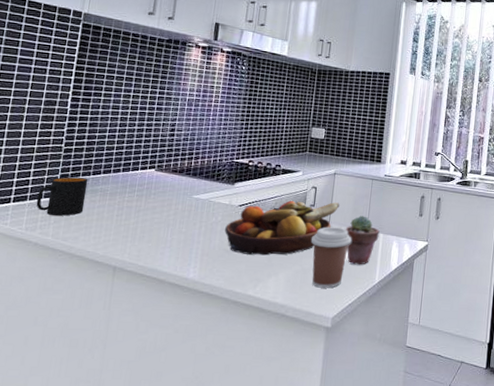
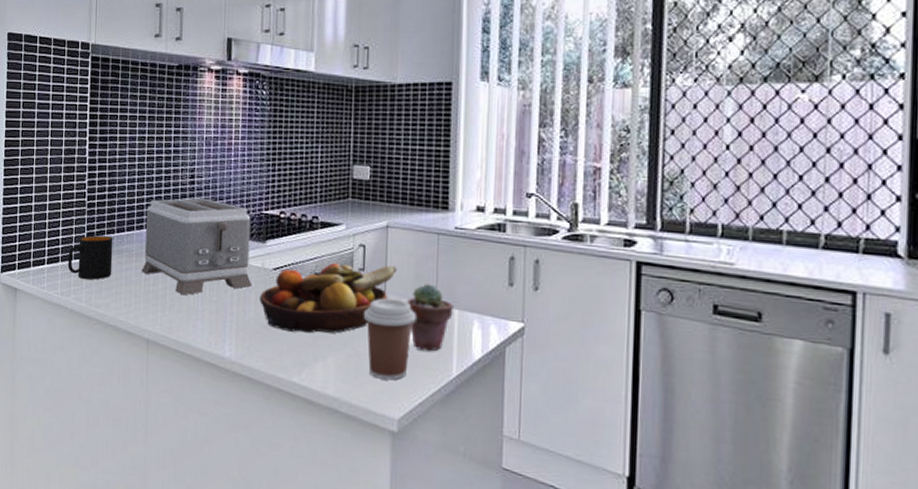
toaster: none [114,147,223,228] -> present [141,198,252,296]

